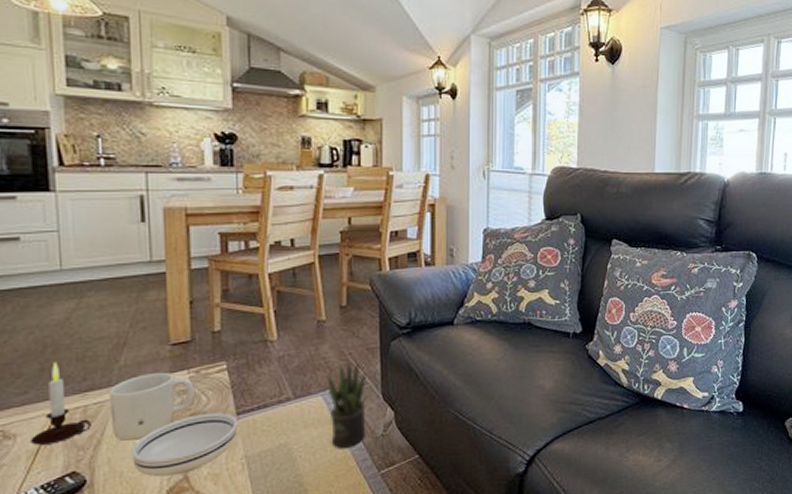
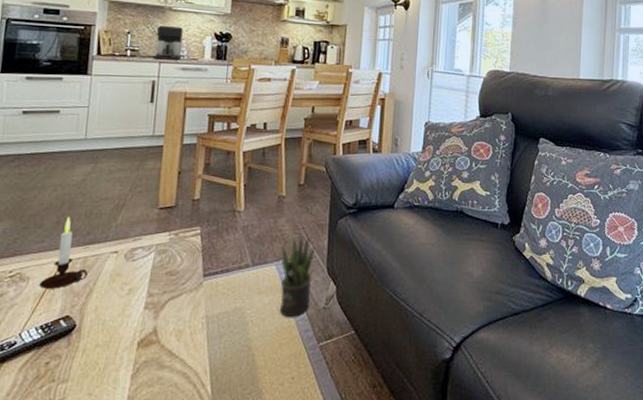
mug: present [108,372,194,441] -> none [102,232,173,292]
bowl: present [132,412,238,477] -> none [114,272,203,328]
coffee maker: none [137,125,175,170] -> present [153,25,183,61]

